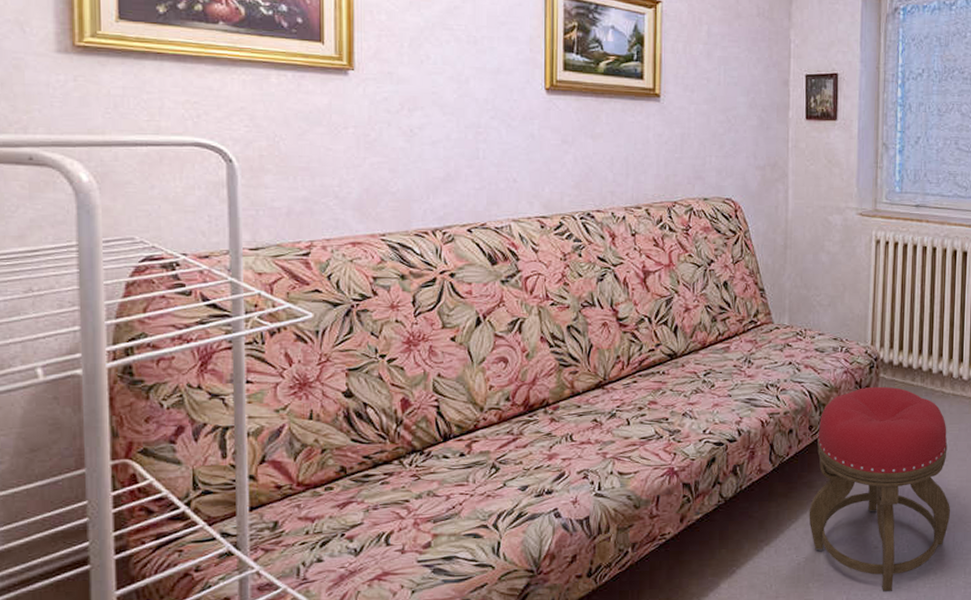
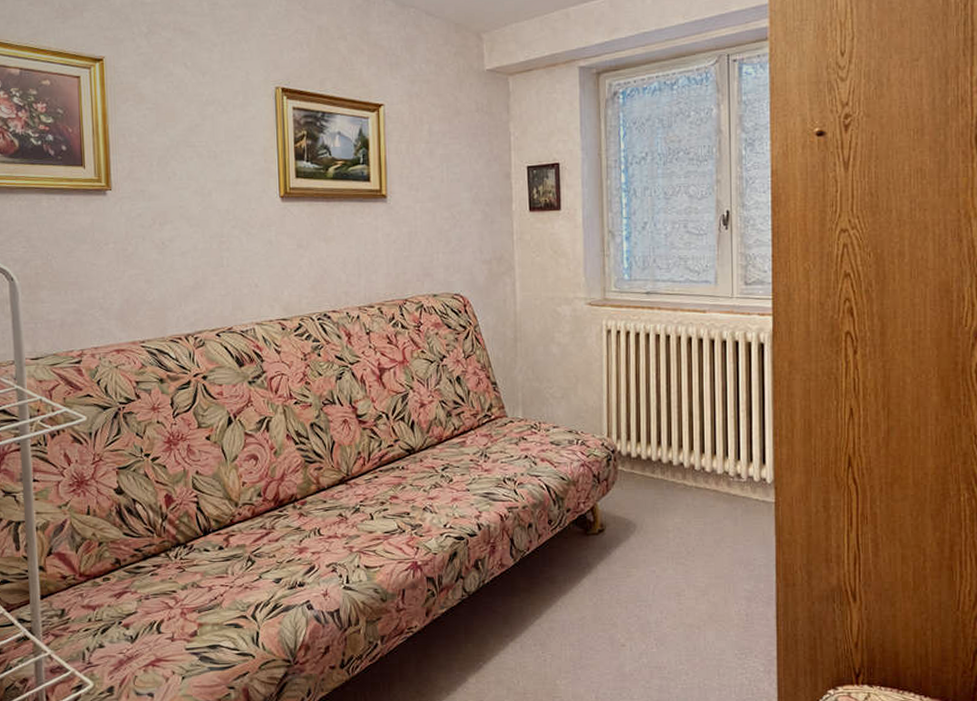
stool: present [809,386,951,593] -> none [552,479,700,692]

